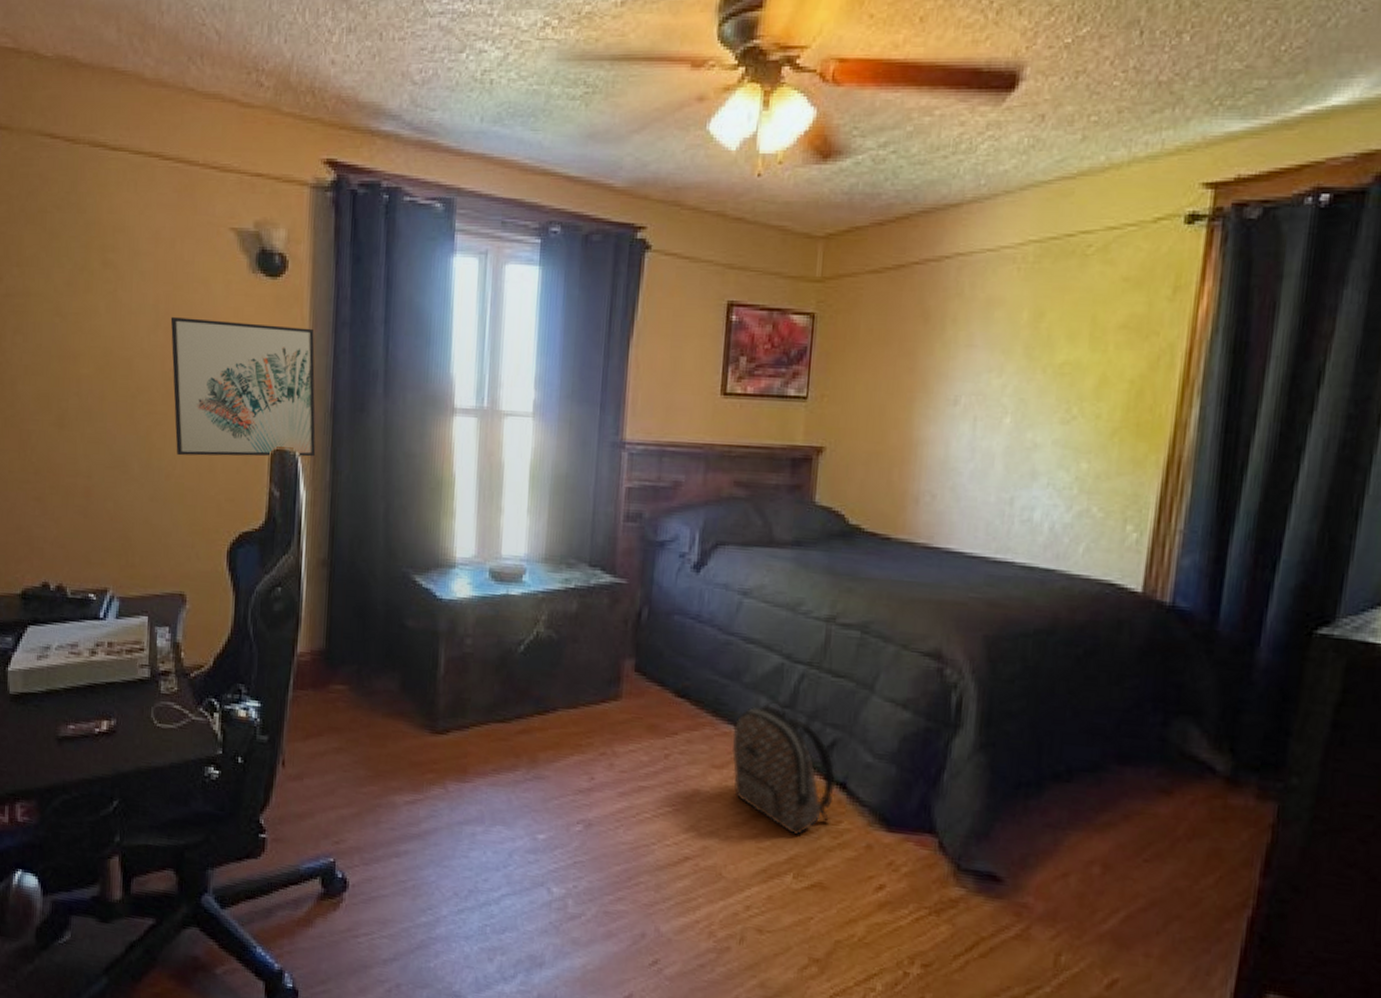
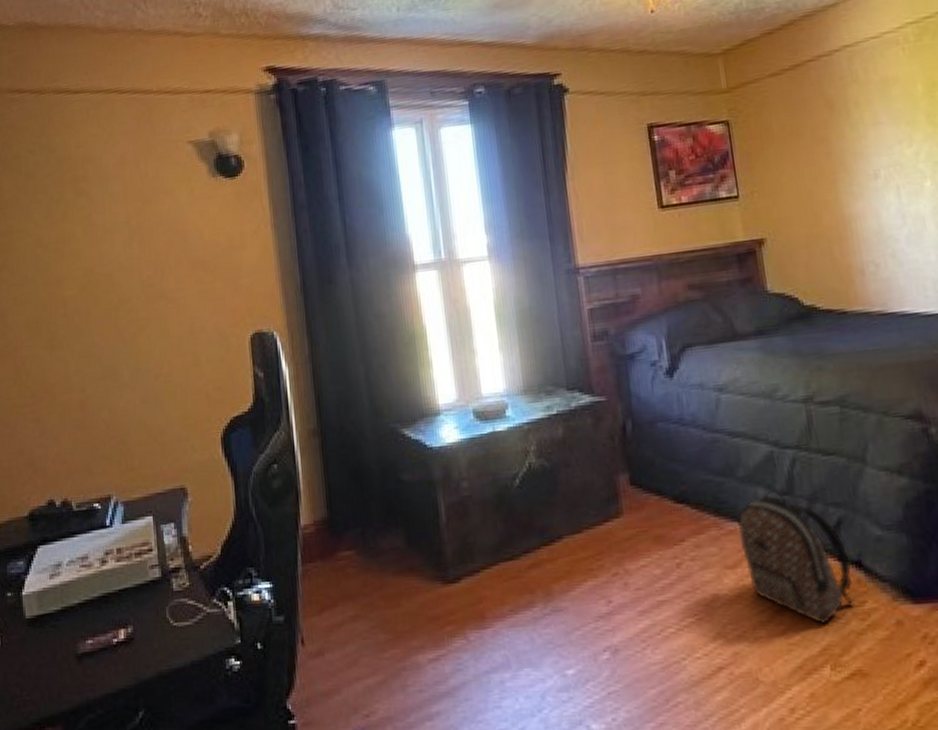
wall art: present [170,317,316,457] -> none [143,217,293,356]

